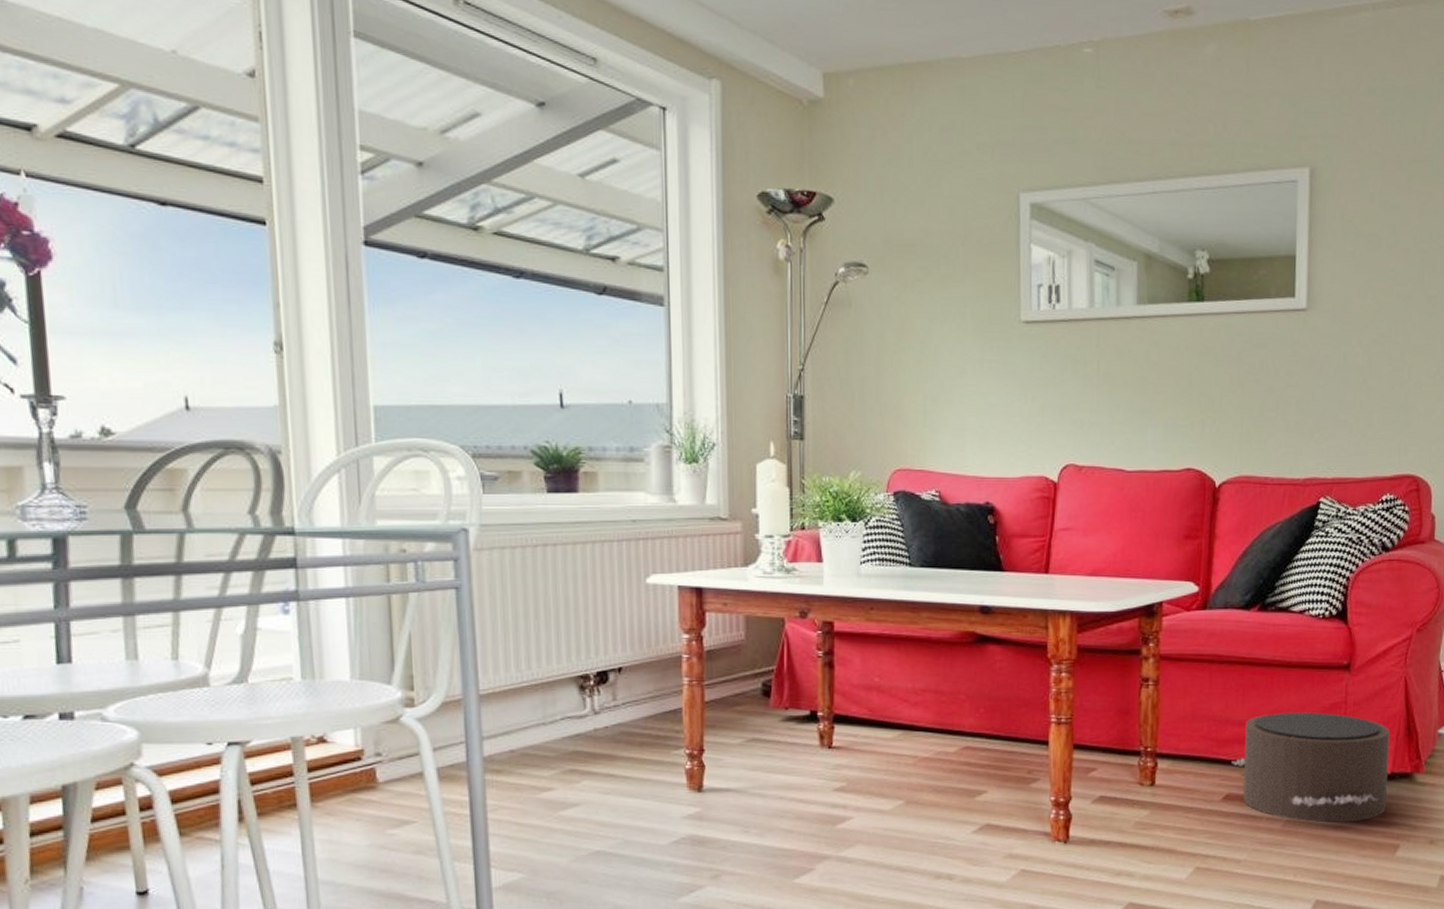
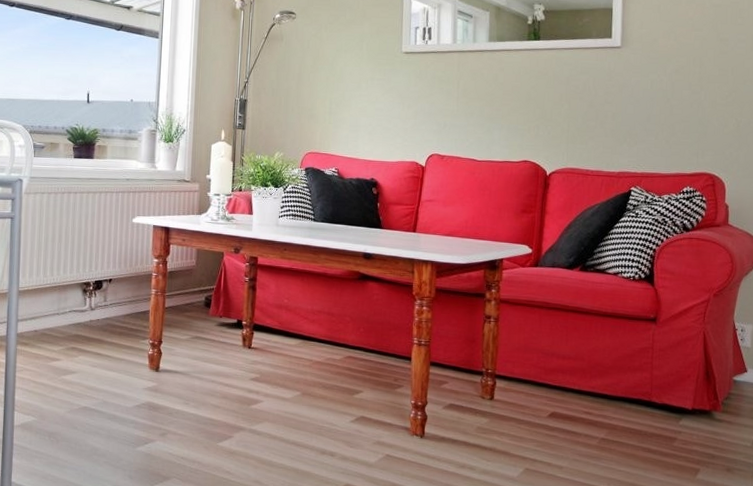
pouf: present [1232,712,1390,823] -> none [556,351,690,446]

